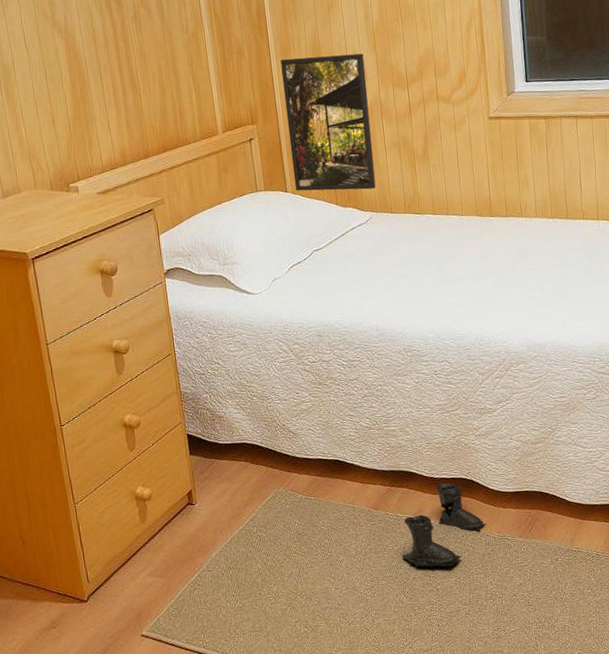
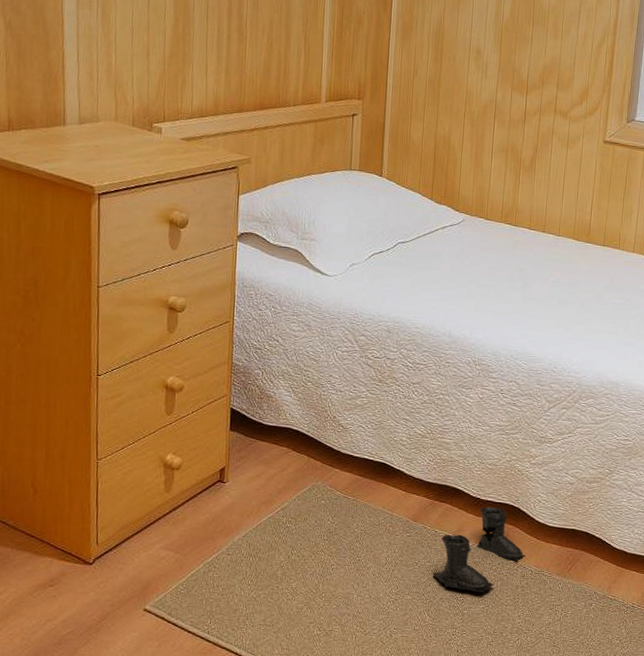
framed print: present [280,53,376,191] -> none [391,39,487,191]

